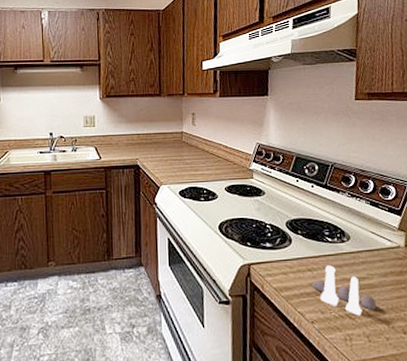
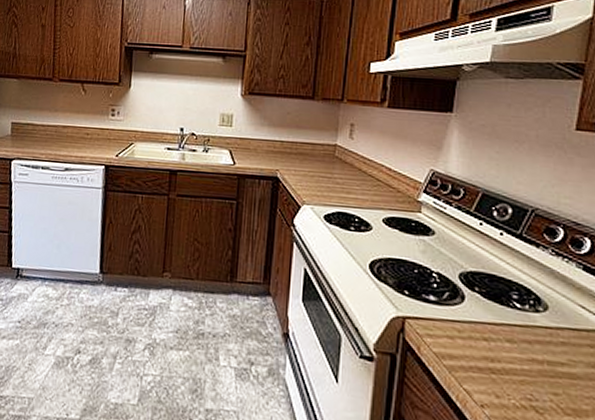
salt and pepper shaker set: present [312,265,377,316] -> none [487,338,578,412]

